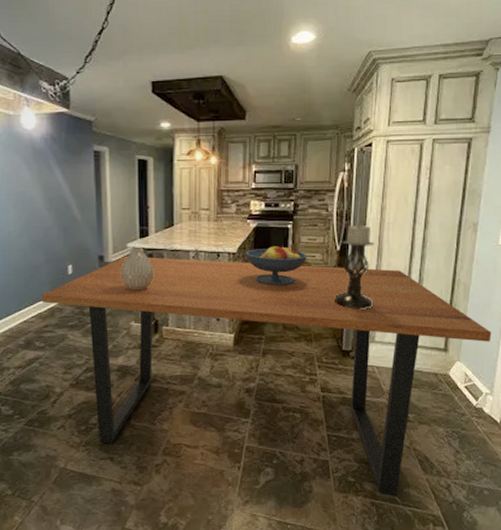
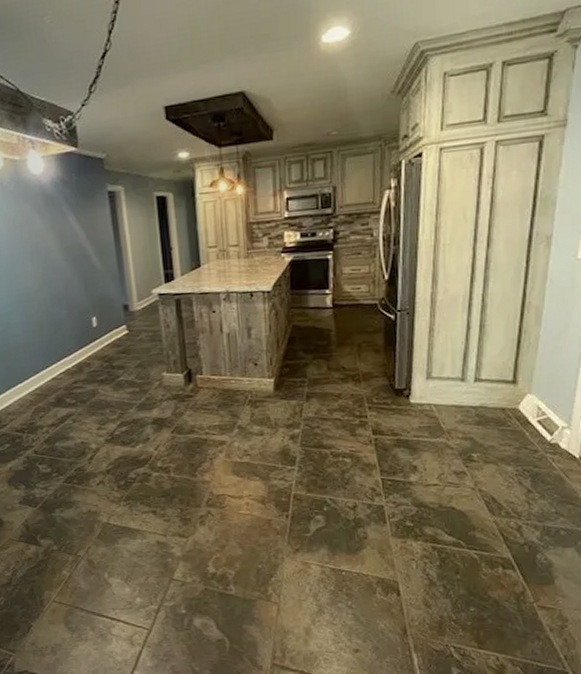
dining table: present [41,256,492,496] -> none [67,296,569,539]
vase: present [120,247,154,291] -> none [147,292,184,340]
fruit bowl: present [245,245,307,286] -> none [281,278,351,324]
candle holder: present [335,223,375,309] -> none [384,247,429,344]

